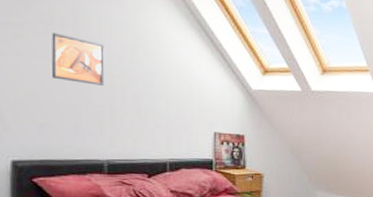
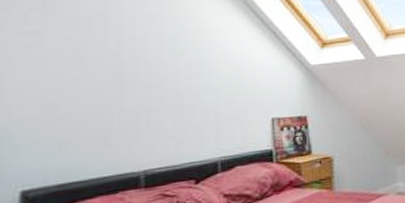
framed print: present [51,33,105,86] -> none [76,35,140,87]

